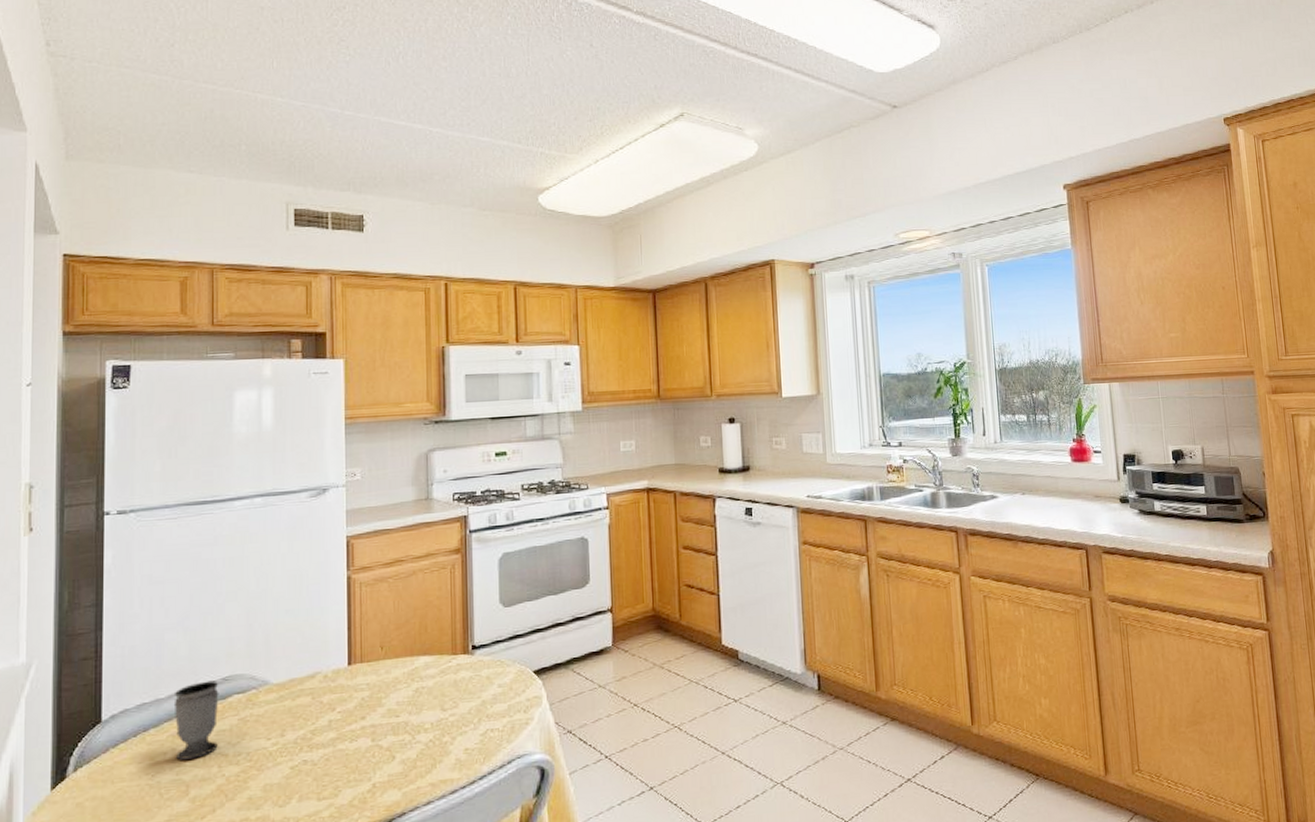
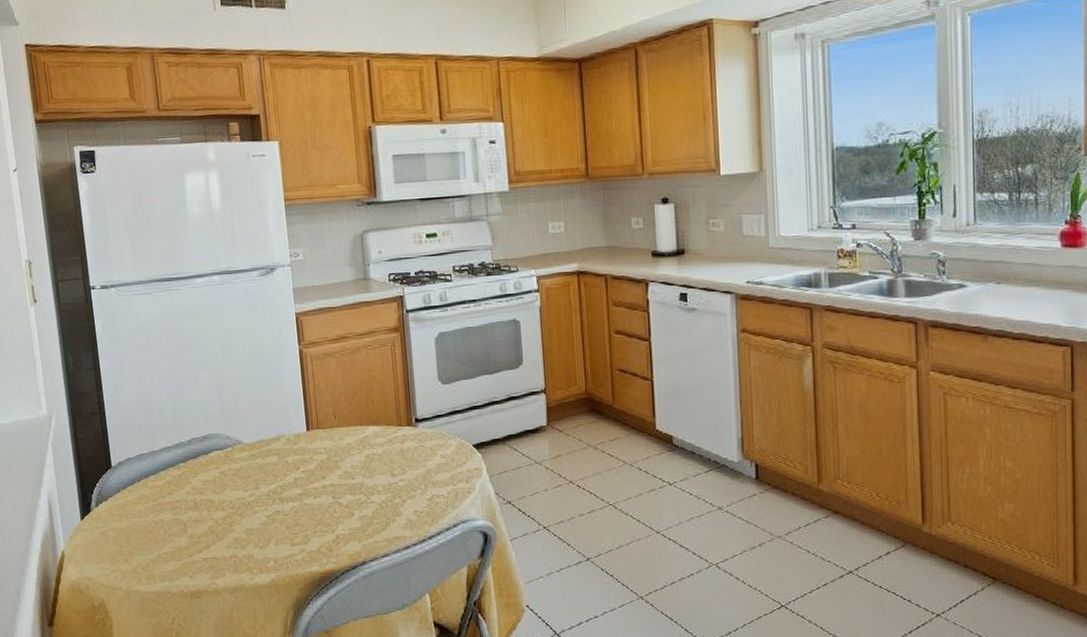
cup: present [173,680,219,760] -> none [166,438,205,503]

